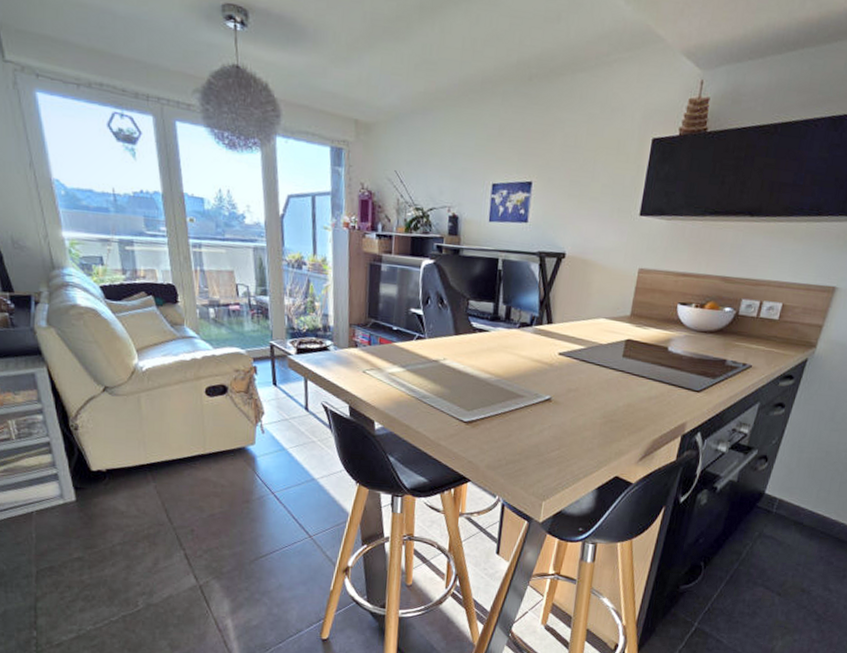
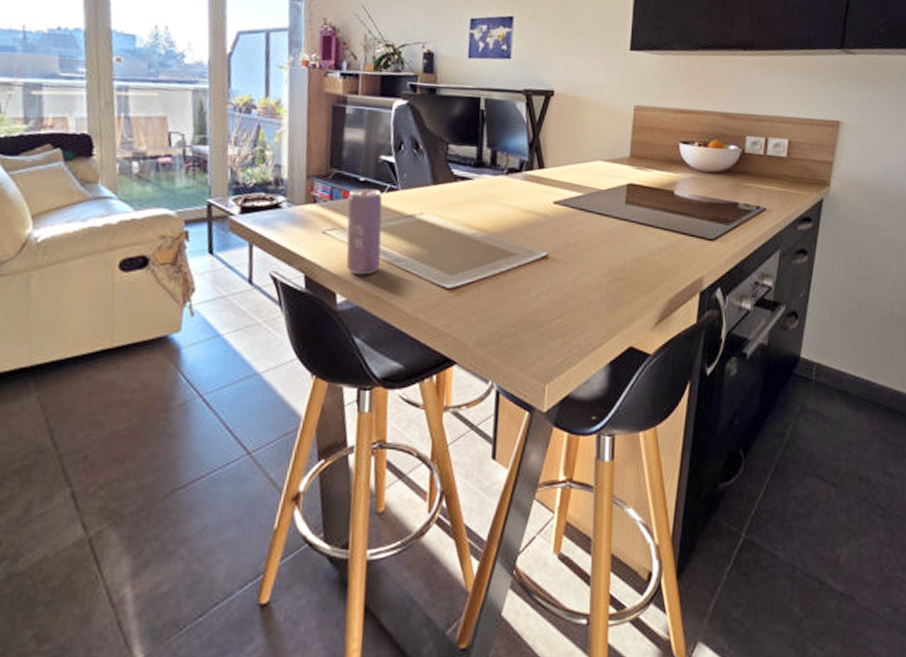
beverage can: none [382,336,412,408] -> present [346,188,383,275]

